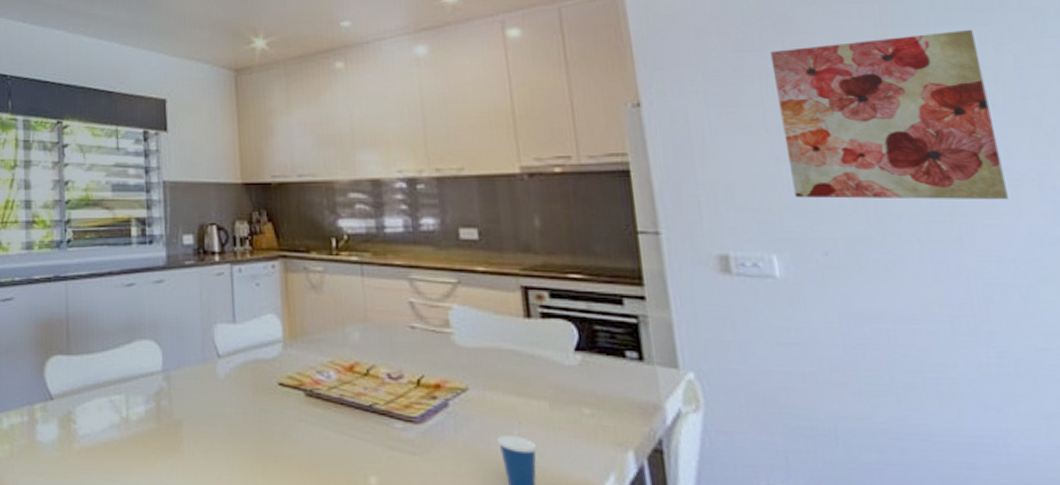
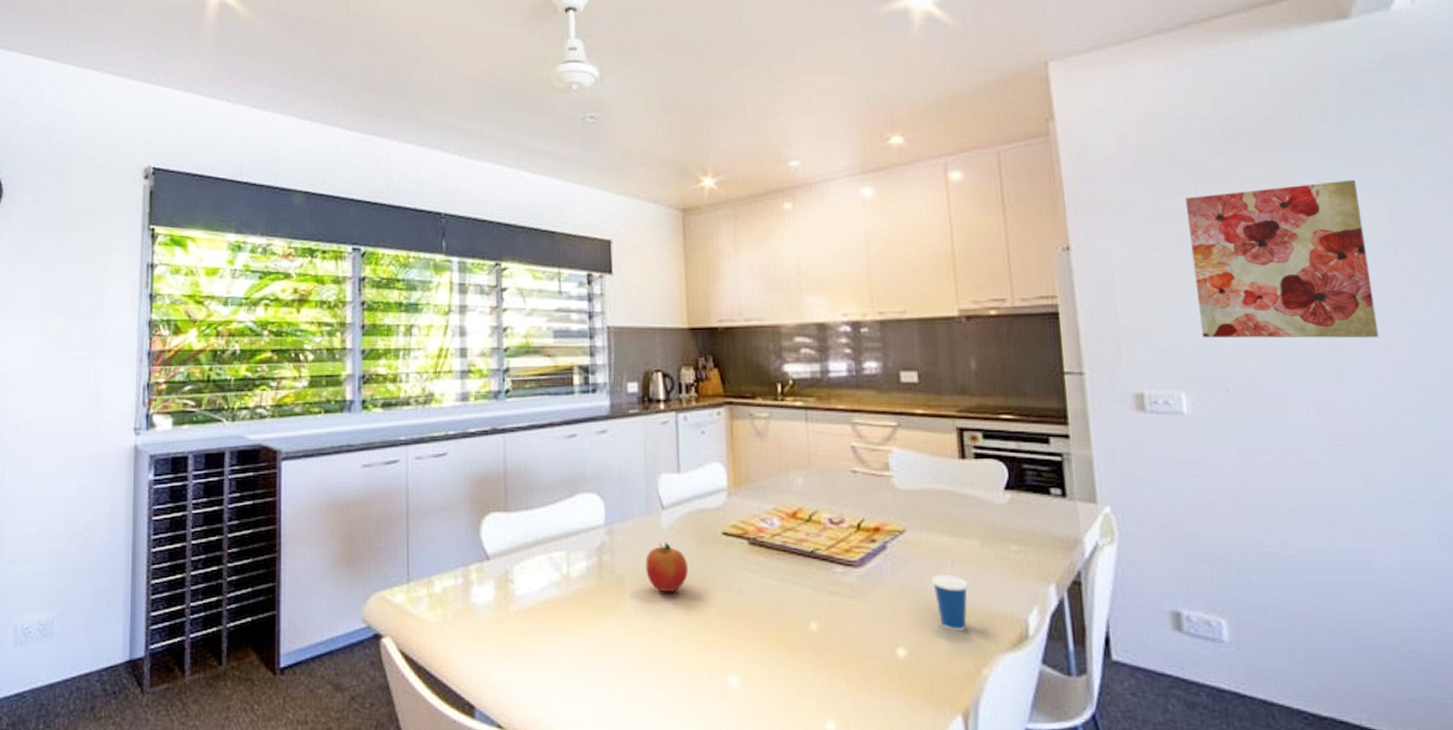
fruit: none [202,390,245,439] -> present [645,542,689,592]

